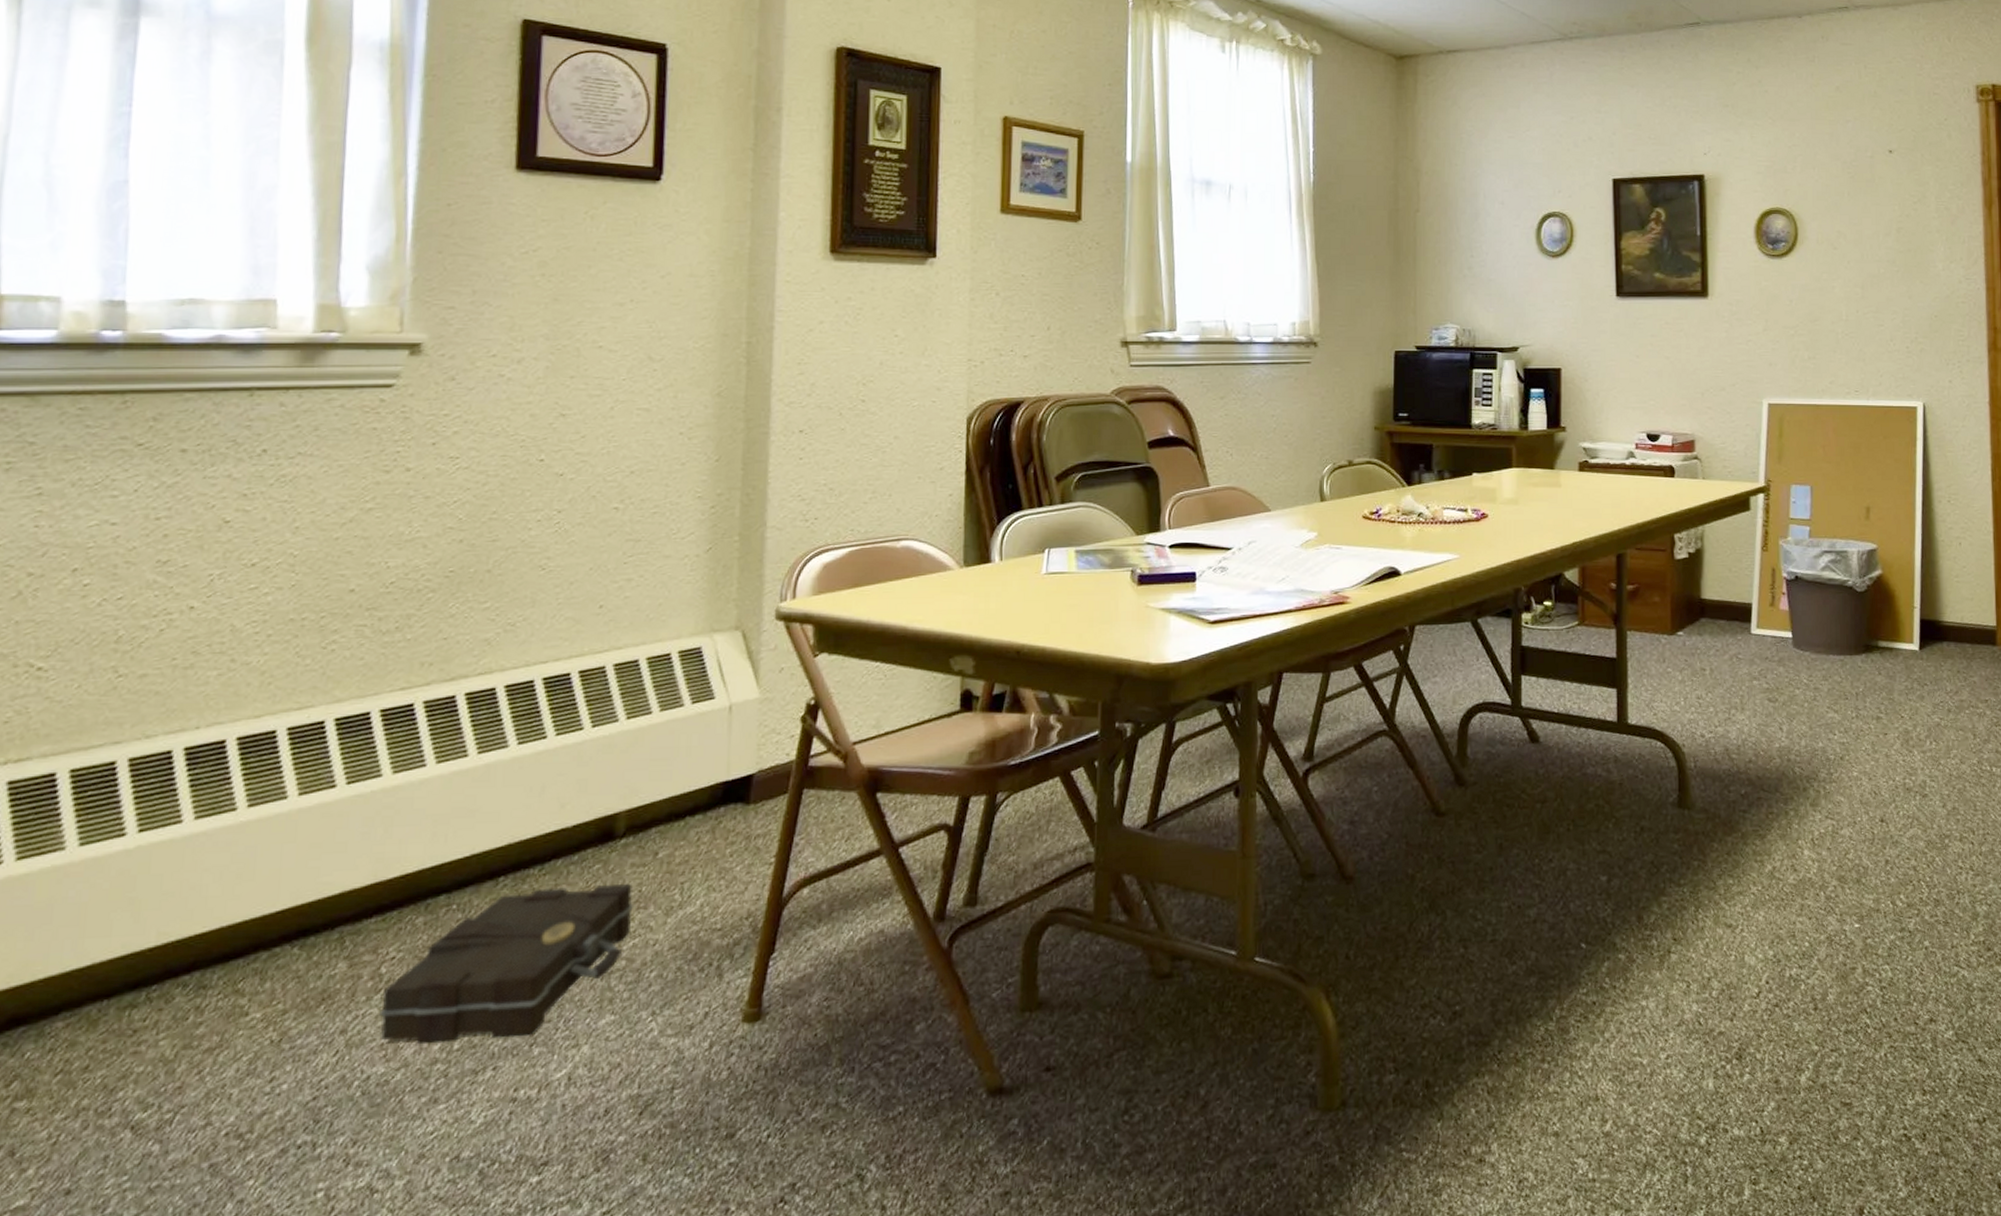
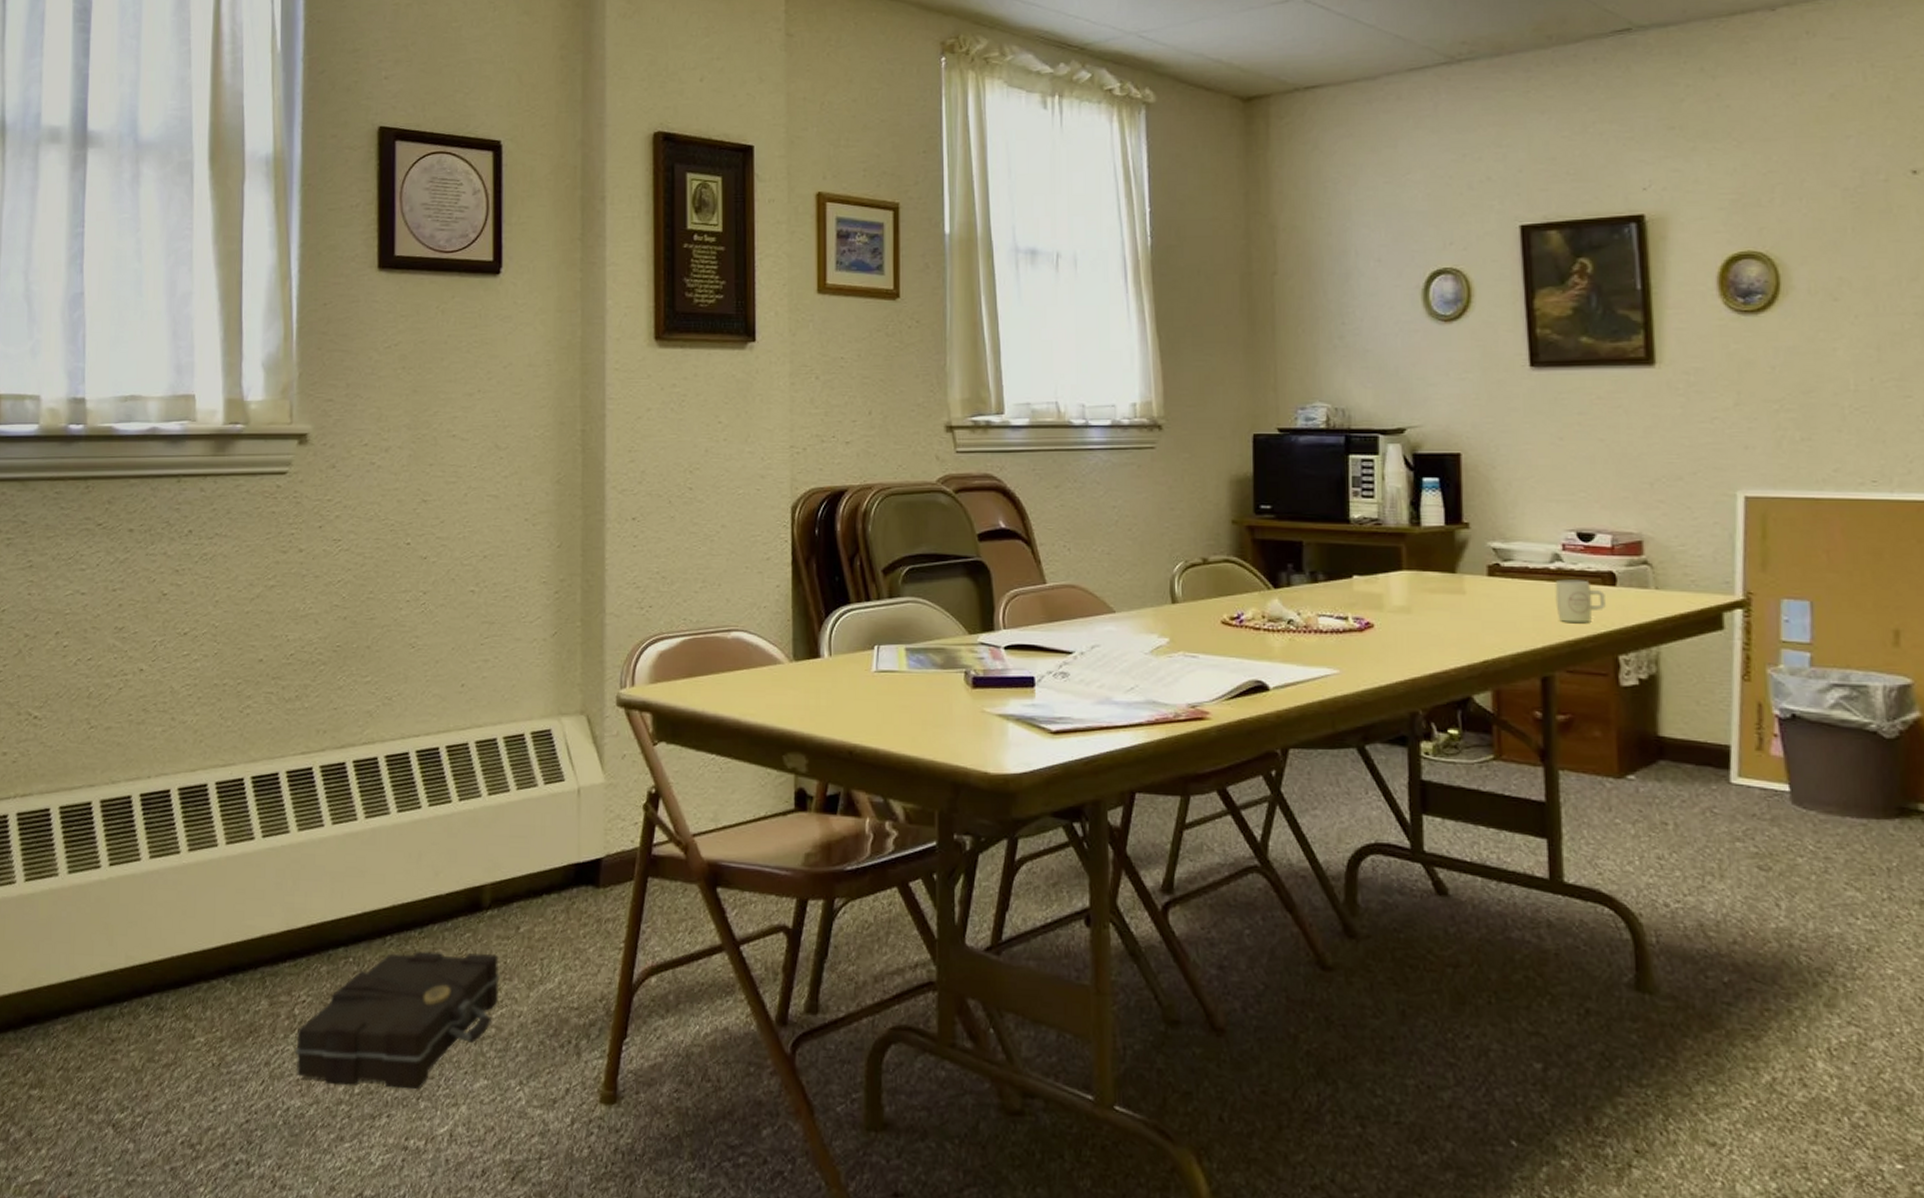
mug: none [1629,473,1666,508] -> present [1555,579,1606,622]

